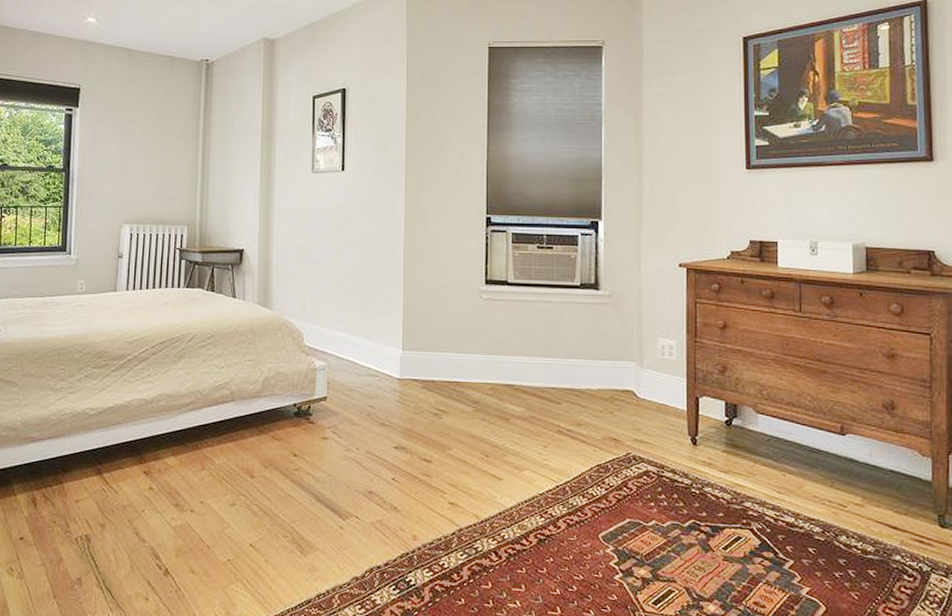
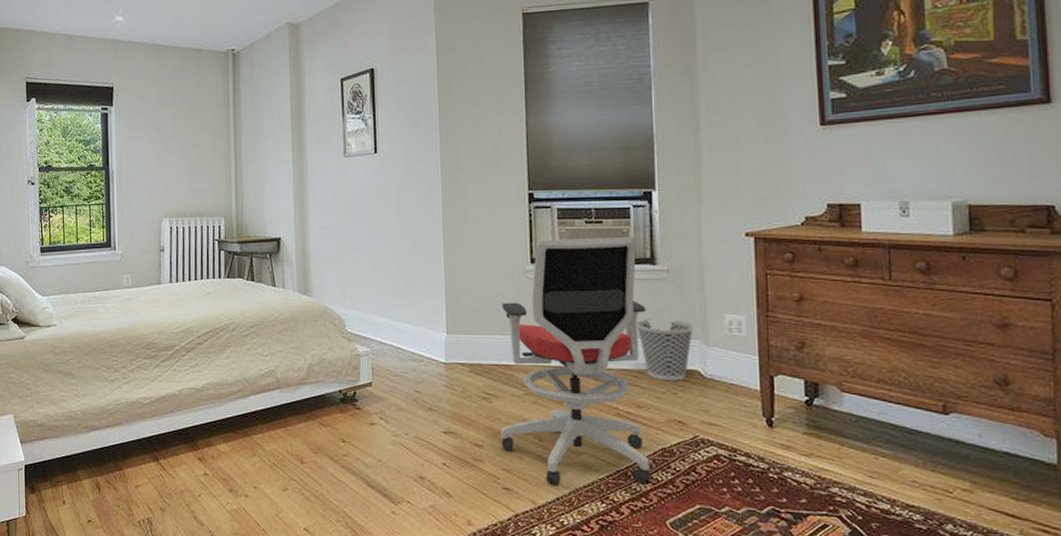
office chair: none [449,262,589,500] -> present [501,237,652,485]
wastebasket: none [579,341,630,401] -> present [636,319,693,381]

